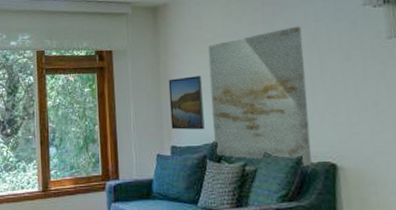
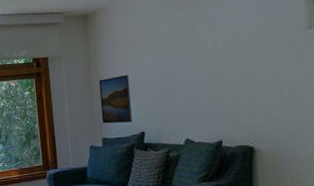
wall art: present [207,26,312,166] -> none [134,23,231,151]

